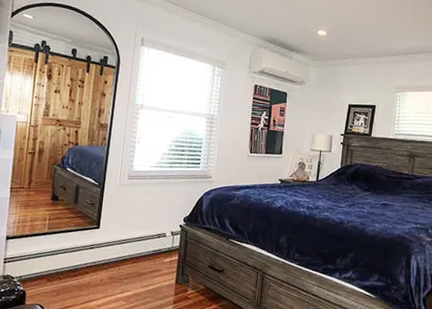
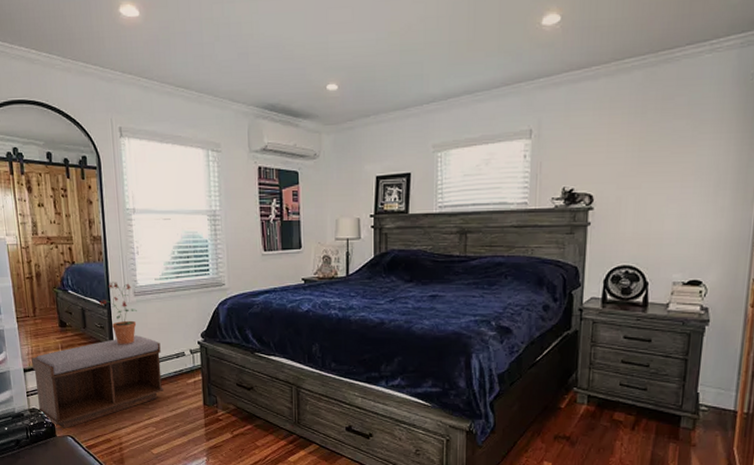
bench: none [11,214,145,298] -> present [31,335,164,429]
potted plant: none [94,164,128,222] -> present [99,282,137,345]

